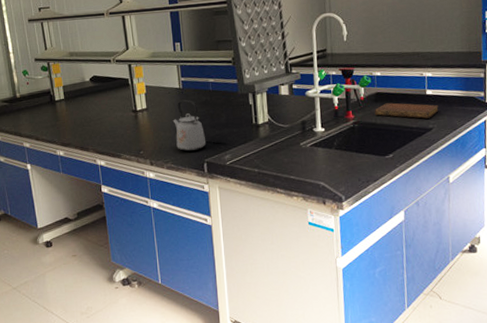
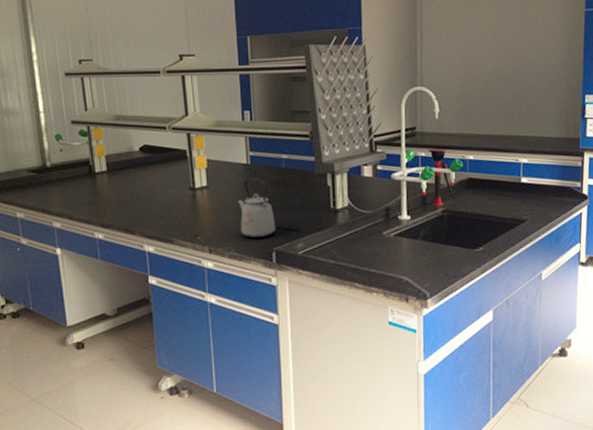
notebook: present [374,102,439,119] -> none [465,190,533,209]

